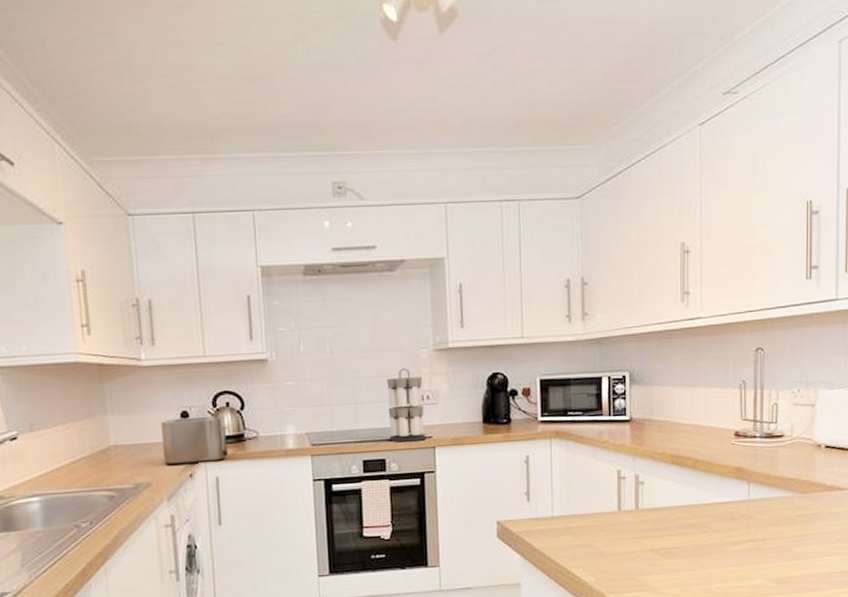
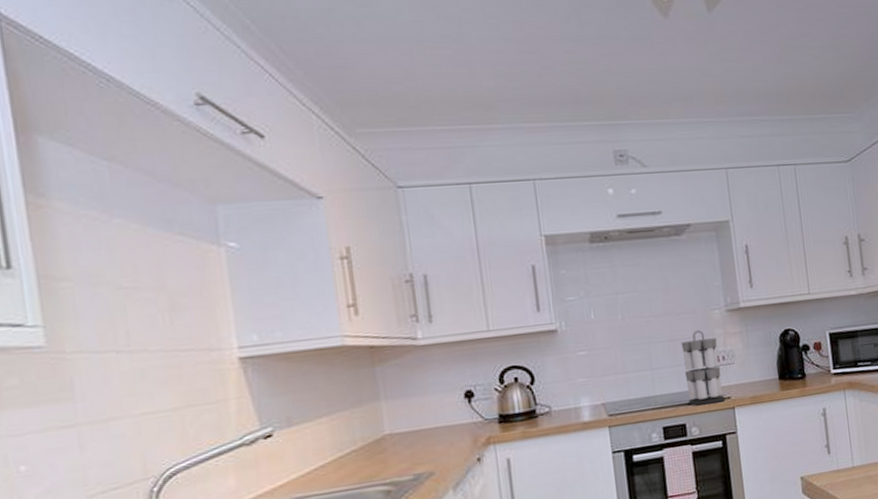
toaster: present [161,415,229,466] -> none [442,392,520,451]

